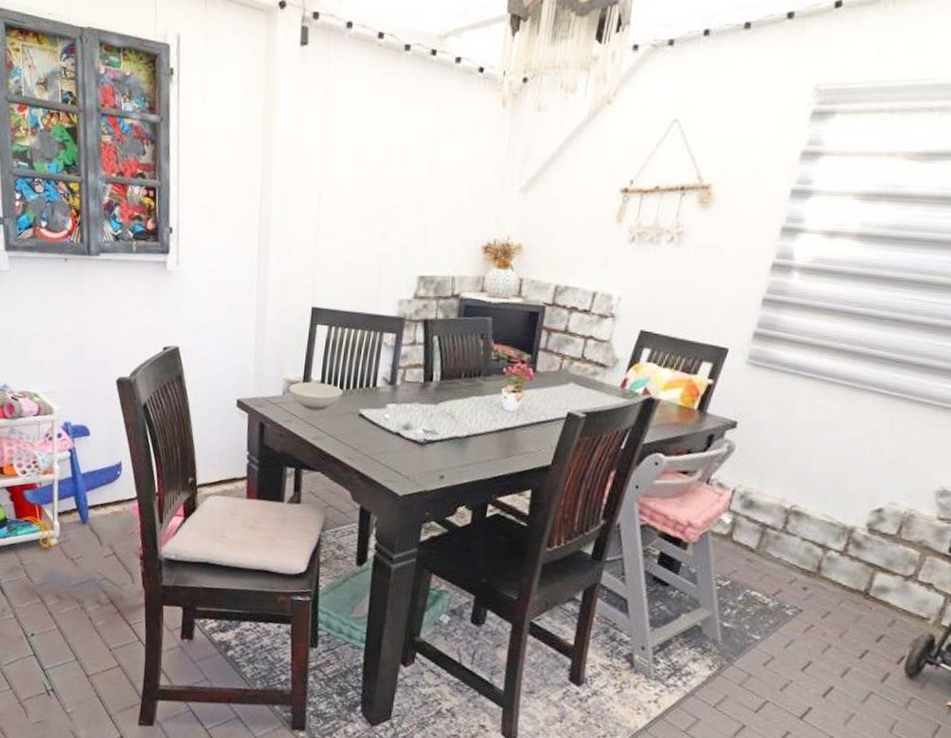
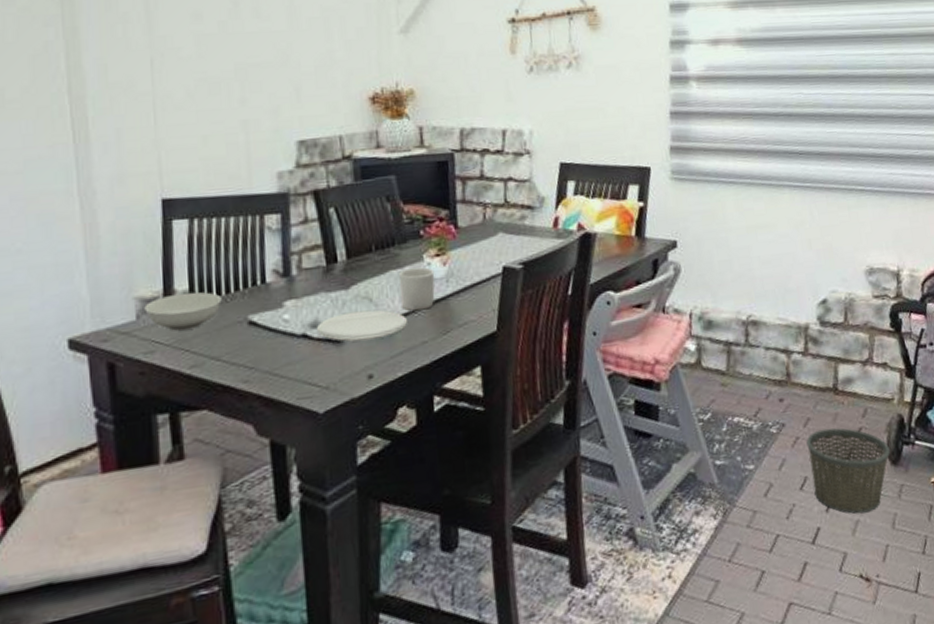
plate: none [407,422,479,449] -> present [316,309,407,342]
mug: none [476,397,509,435] -> present [398,267,435,311]
basket: none [815,625,910,711] -> present [806,428,890,514]

